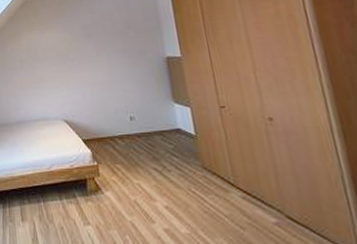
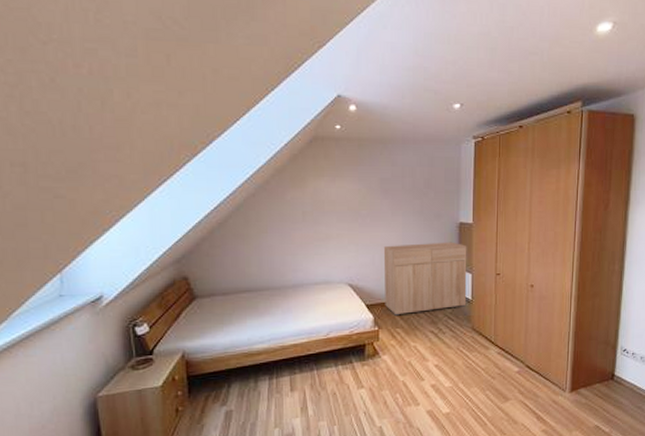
dresser: none [92,76,191,151] -> present [383,242,467,316]

